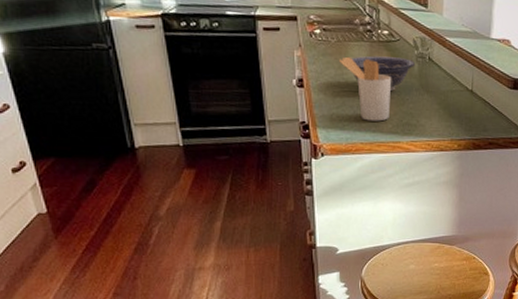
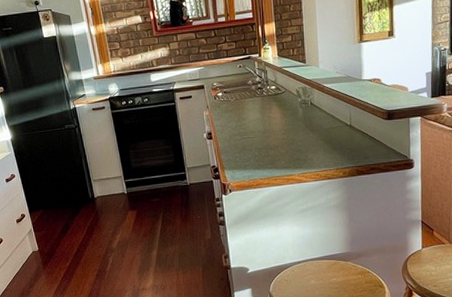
utensil holder: present [338,56,391,122] -> none [237,110,282,160]
decorative bowl: present [351,55,415,91] -> none [247,106,299,133]

